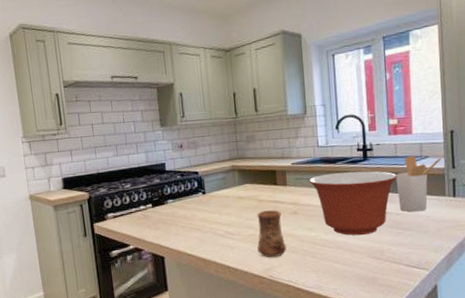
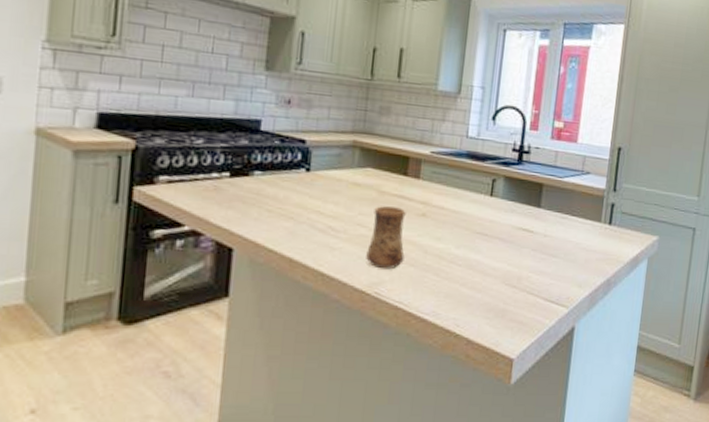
mixing bowl: present [309,171,397,236] -> none [449,172,552,256]
utensil holder: present [396,155,442,212] -> none [548,168,604,237]

